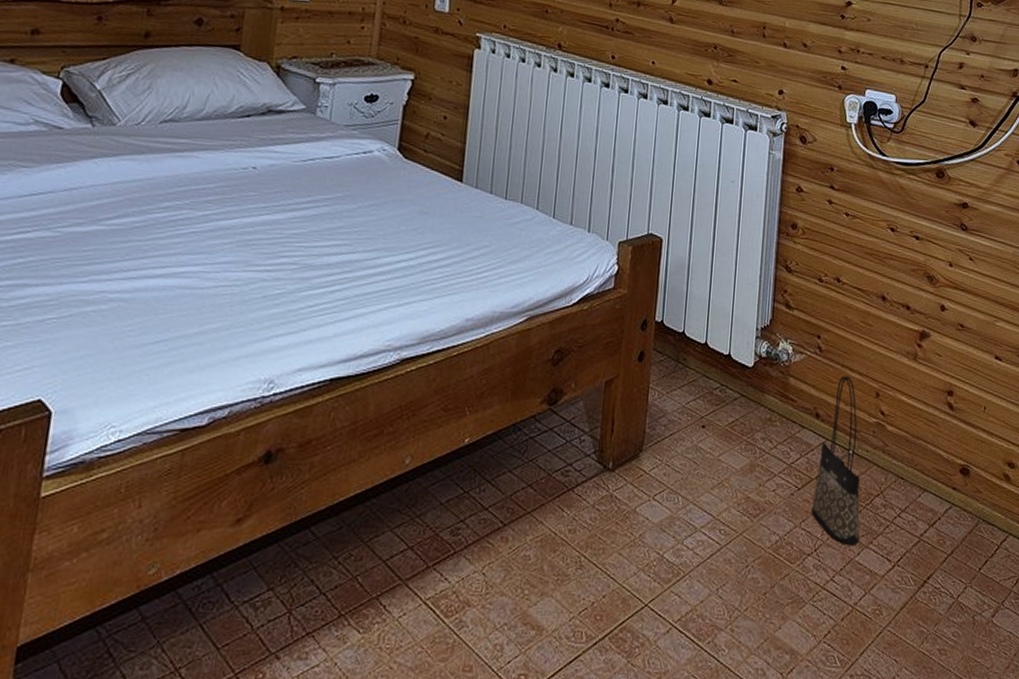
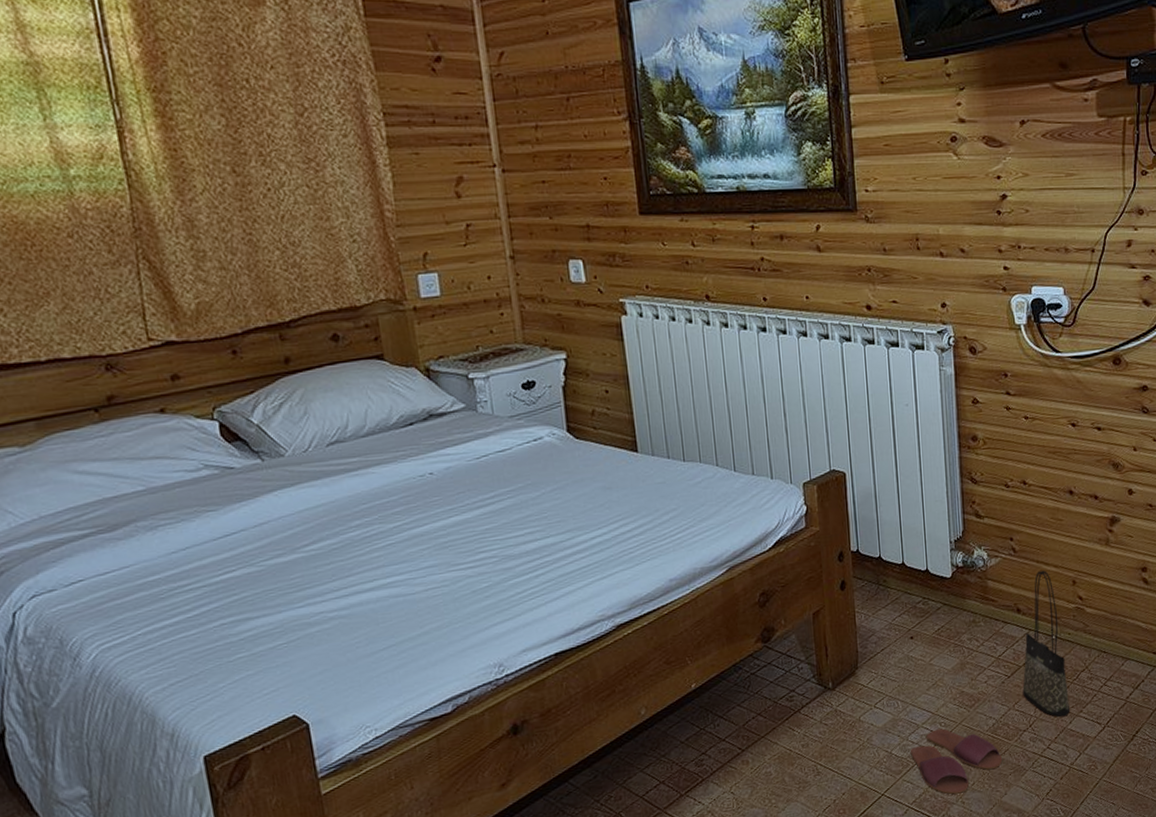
slippers: none [684,536,782,619] -> present [911,728,1003,795]

